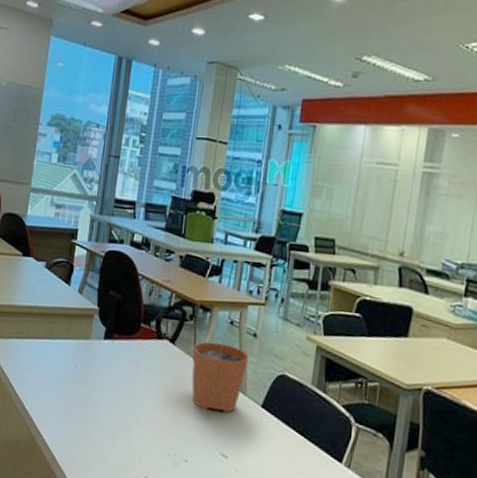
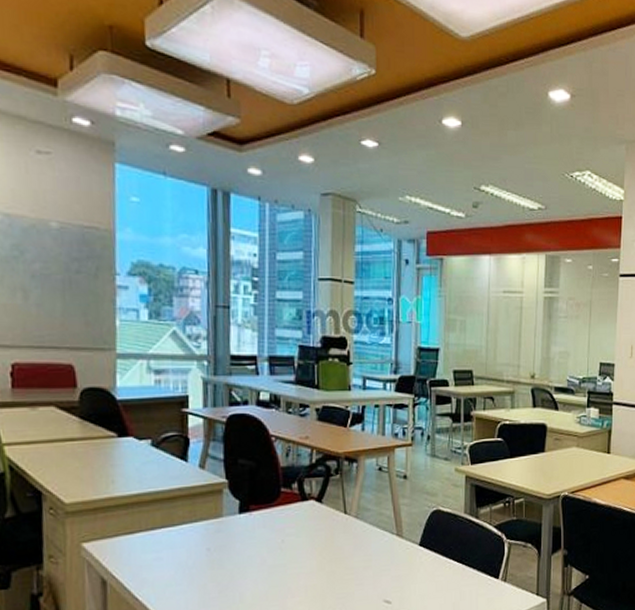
plant pot: present [191,328,249,413] -> none [342,476,402,562]

